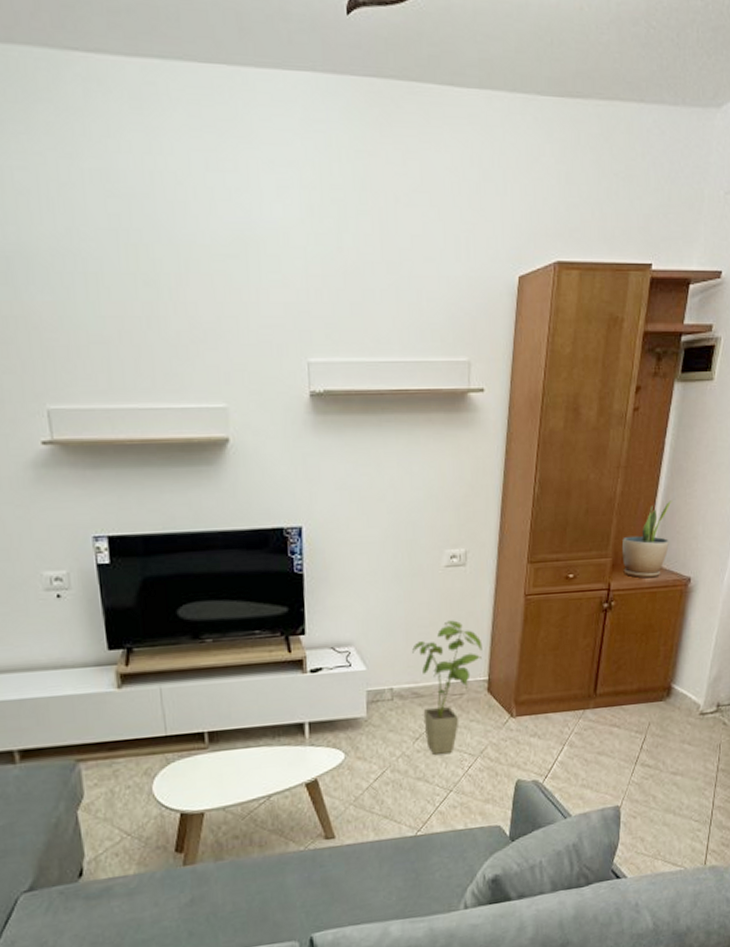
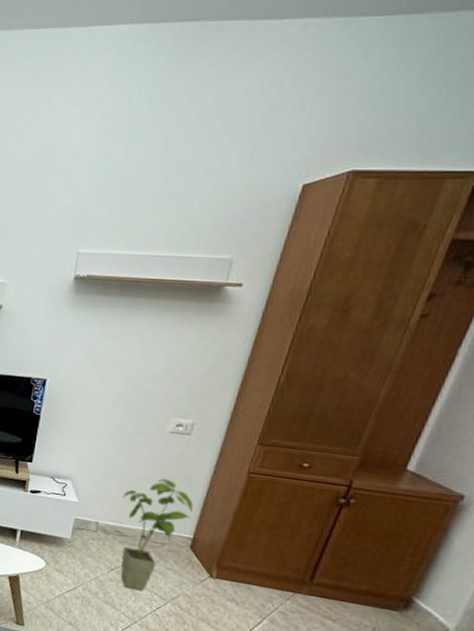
potted plant: present [623,500,672,579] -> none [372,412,455,487]

